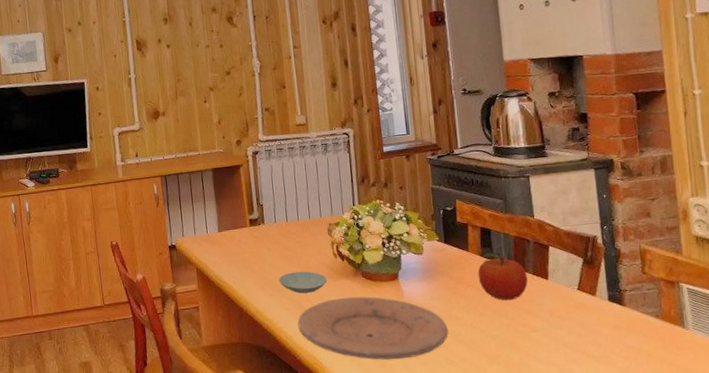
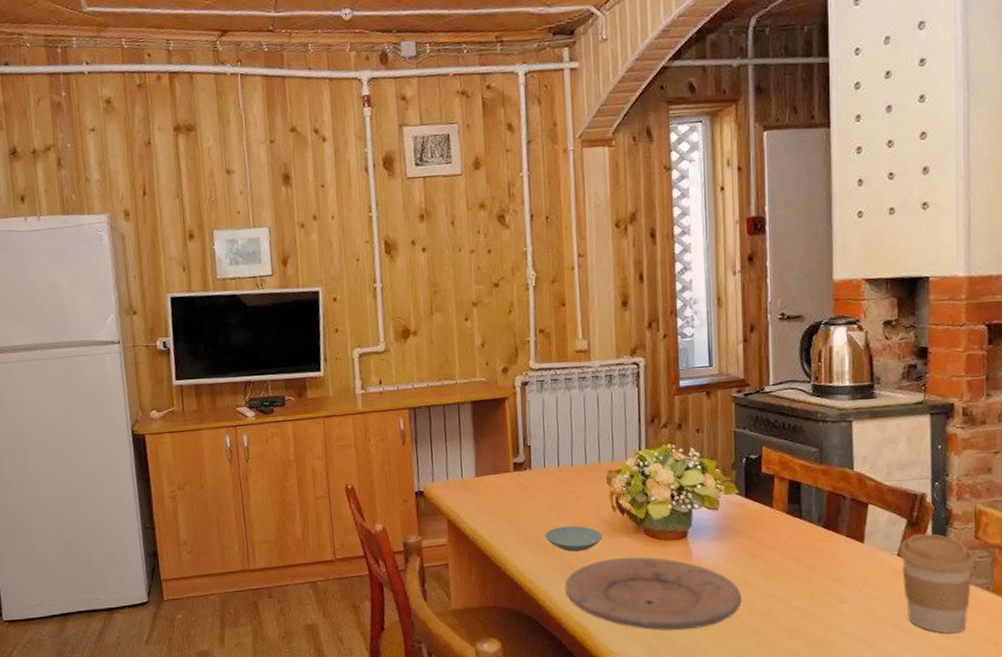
fruit: present [477,252,528,301] -> none [781,509,839,566]
coffee cup: none [578,270,645,357] -> present [899,533,976,633]

